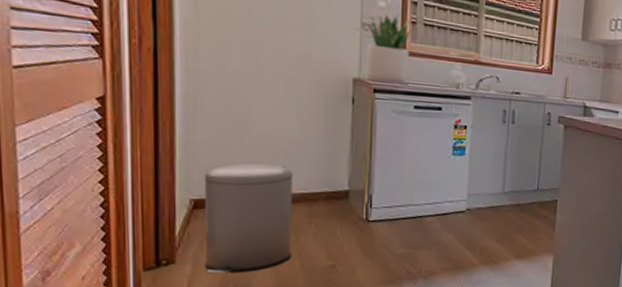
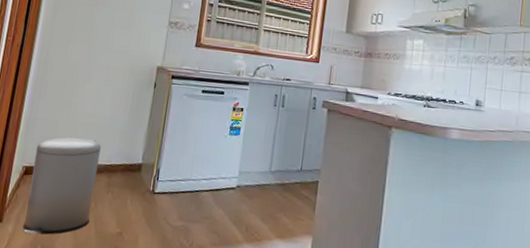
planter: present [366,13,411,85] -> none [168,13,207,72]

